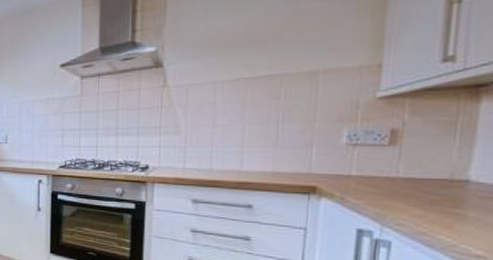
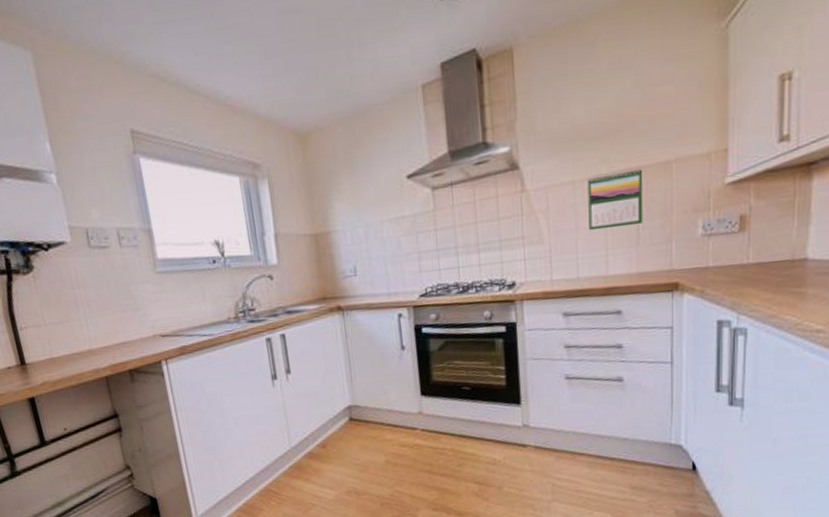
calendar: none [226,75,287,128] -> present [587,167,643,231]

